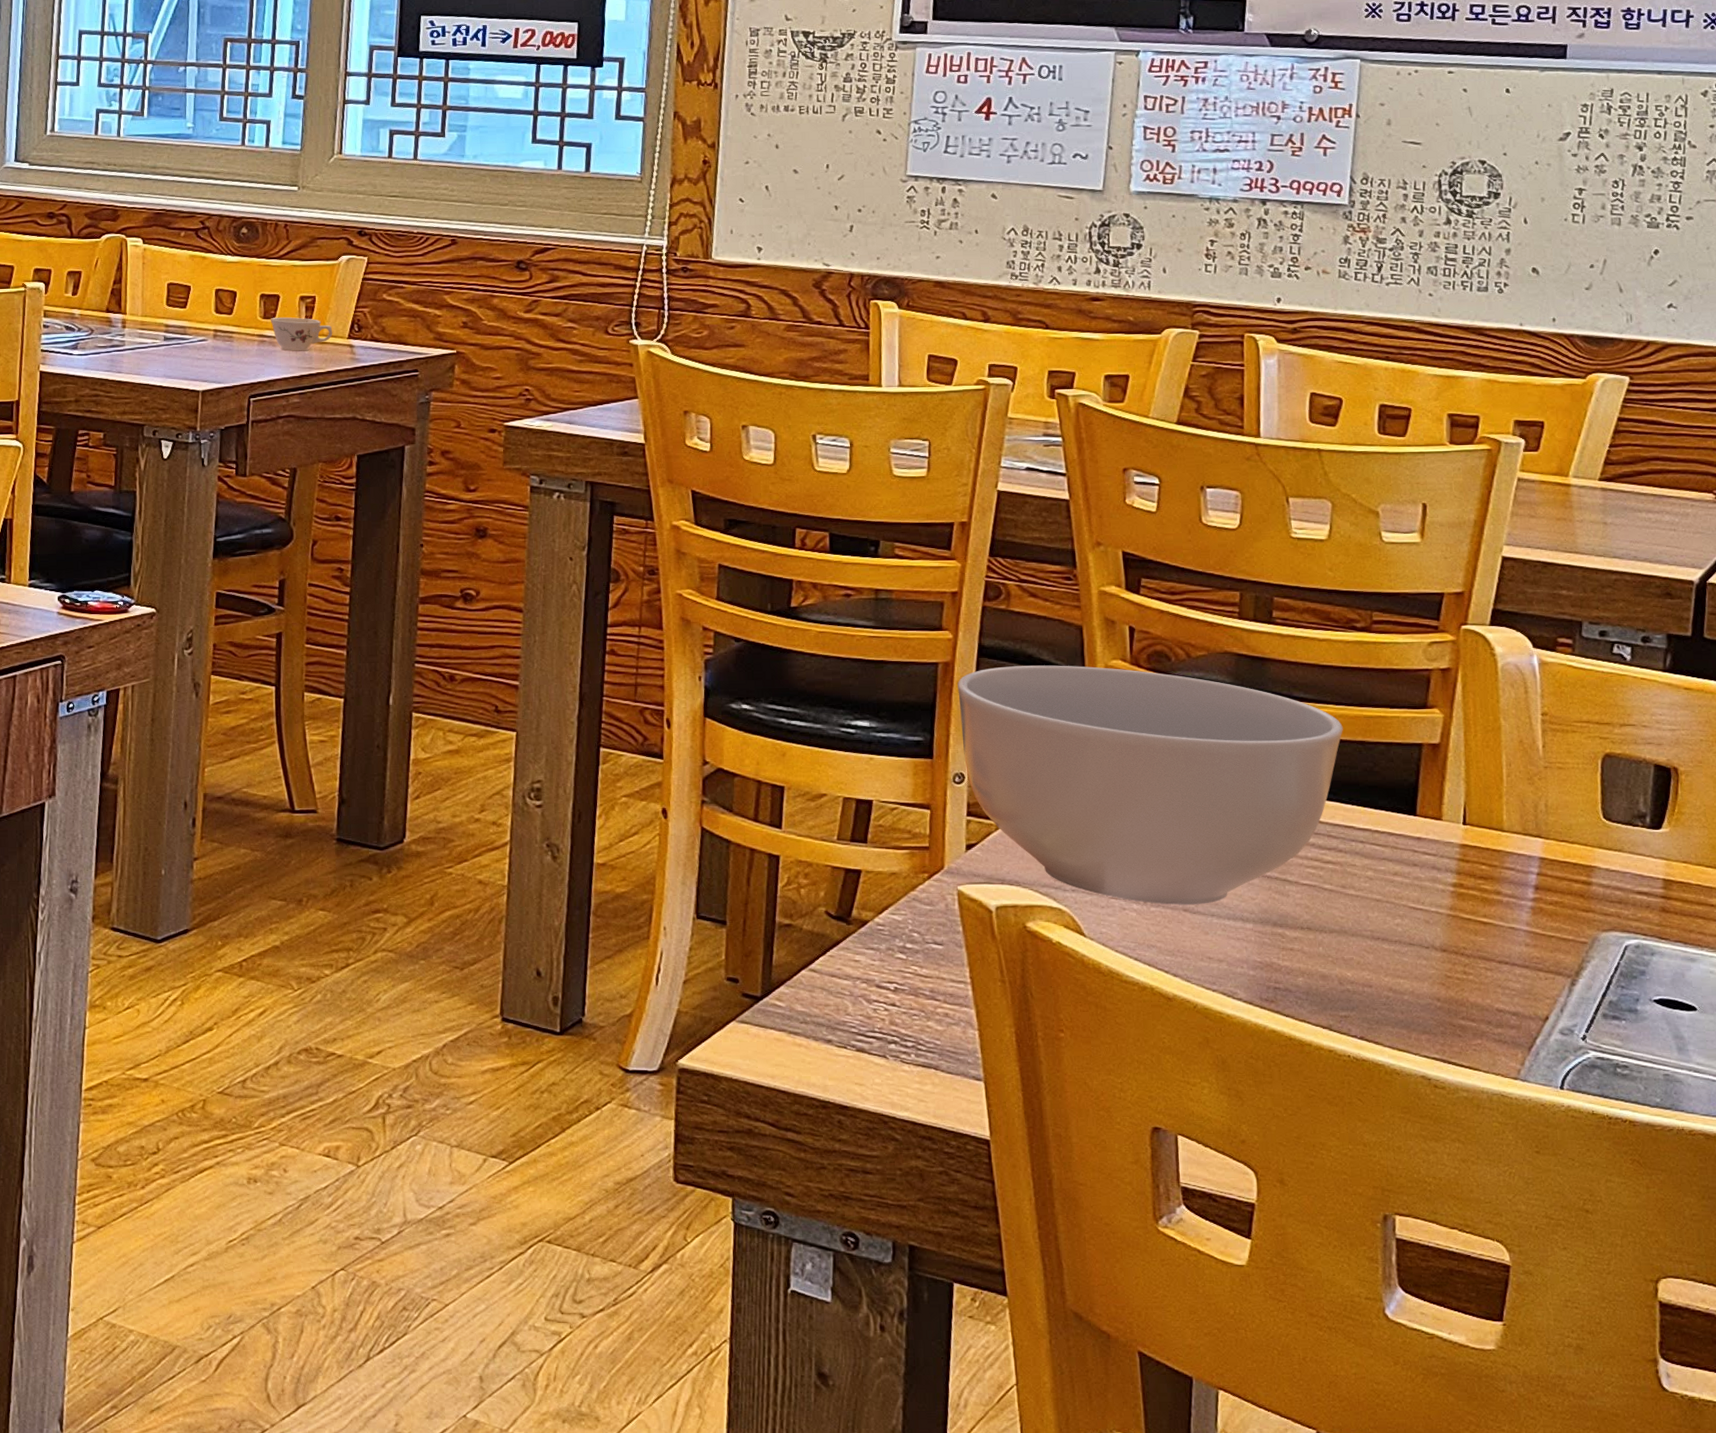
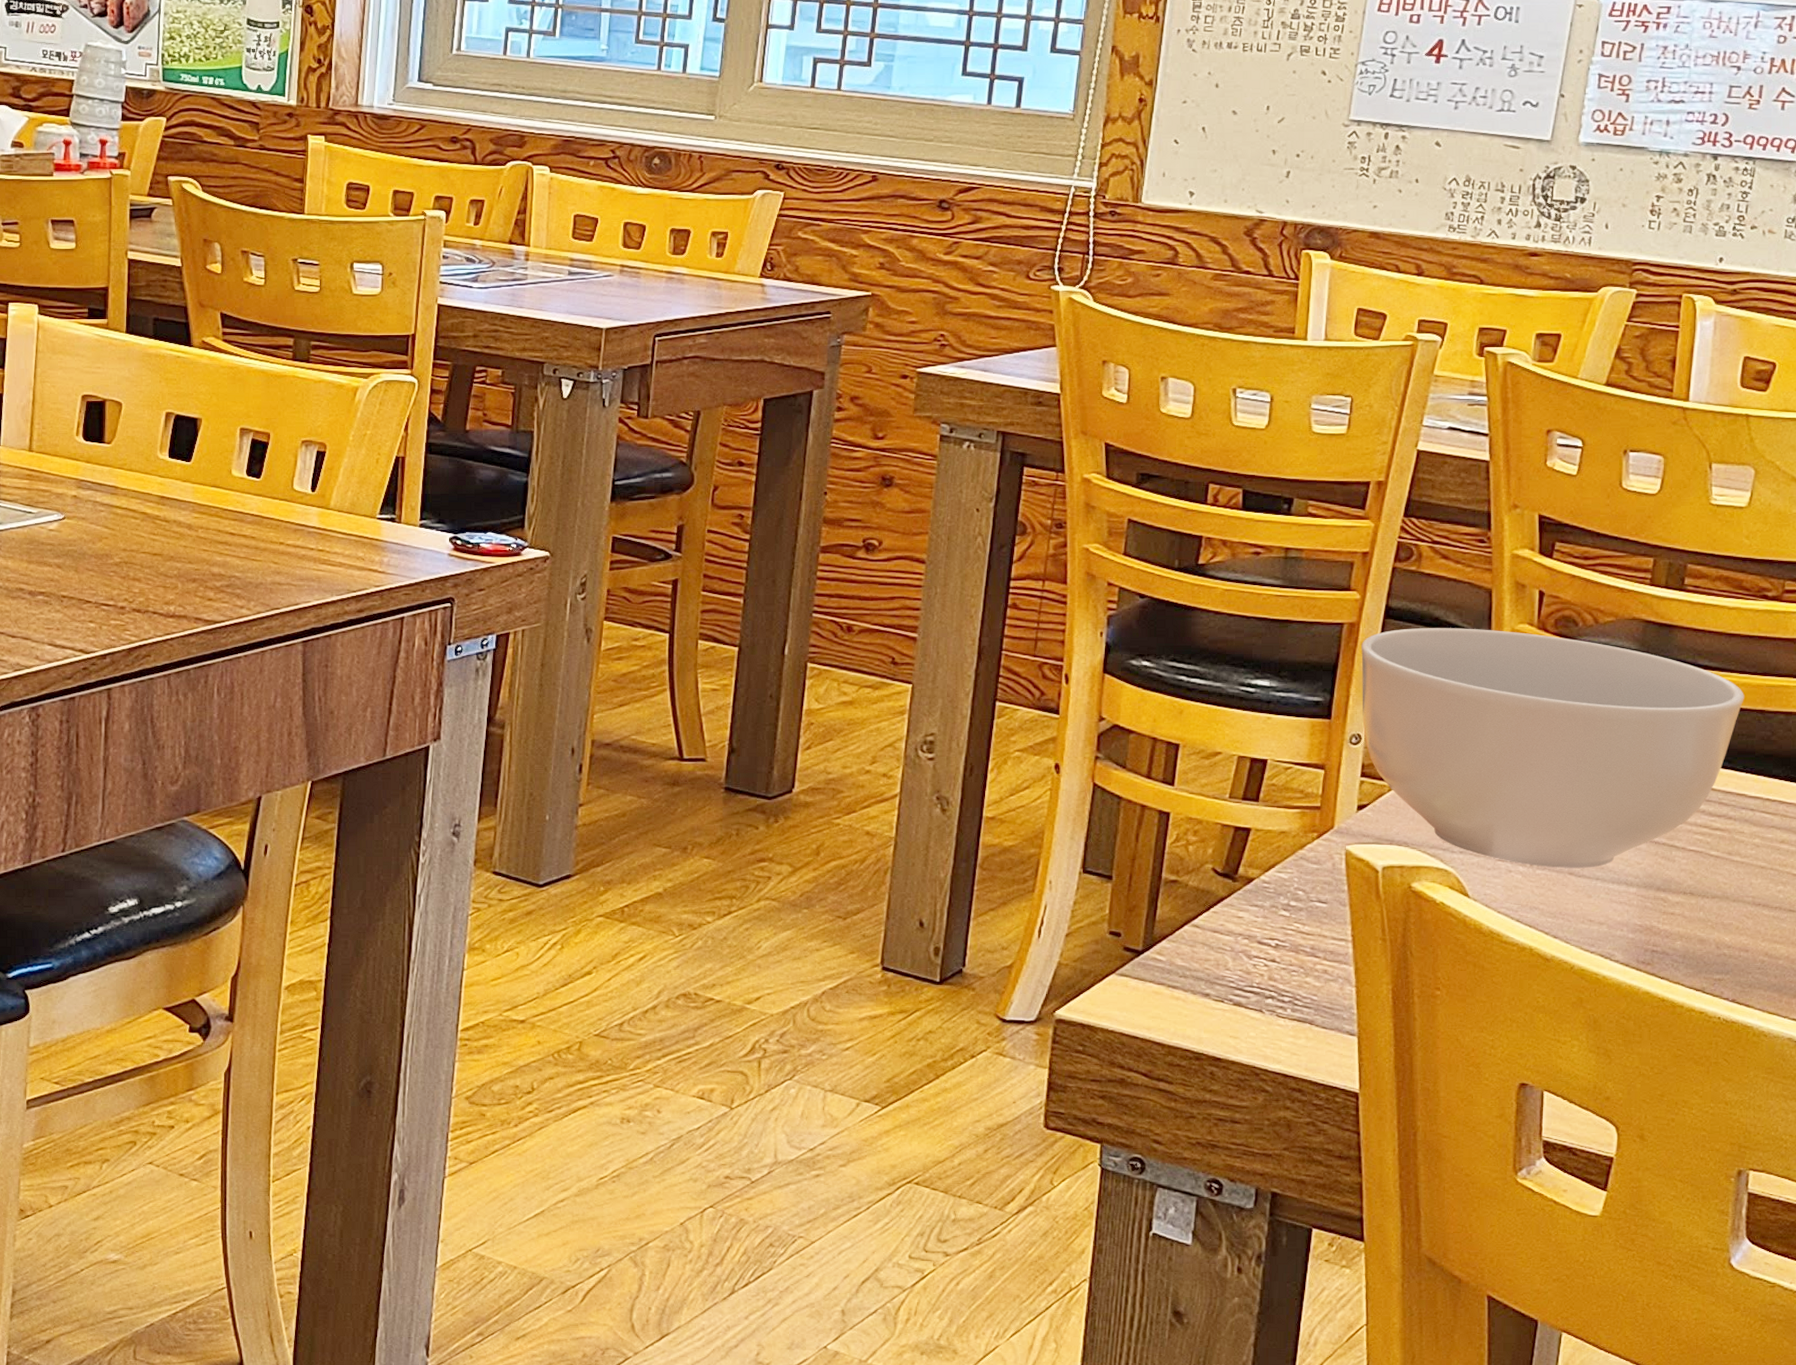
teacup: present [270,317,333,352] -> none [679,254,744,290]

